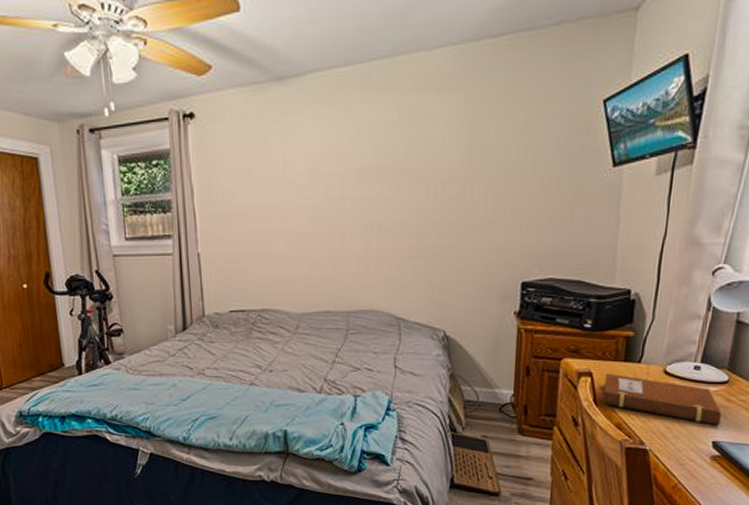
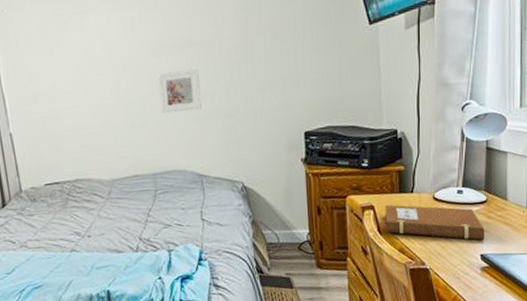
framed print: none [363,201,409,248] -> present [158,69,202,114]

